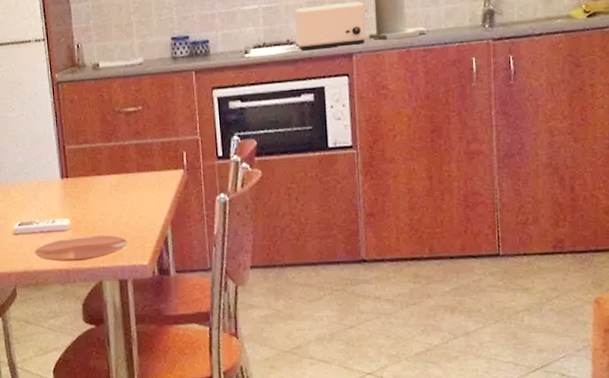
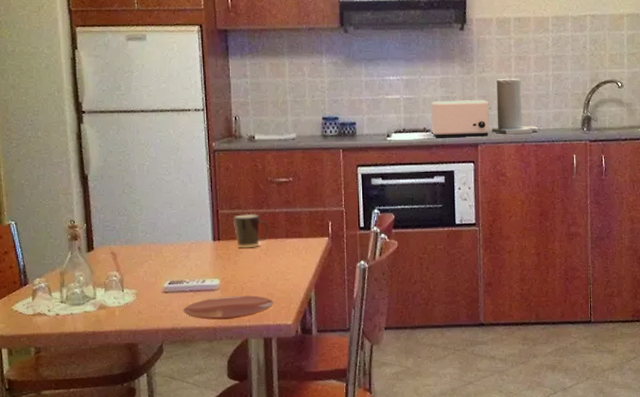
mug: none [80,147,120,185] -> present [233,213,270,248]

